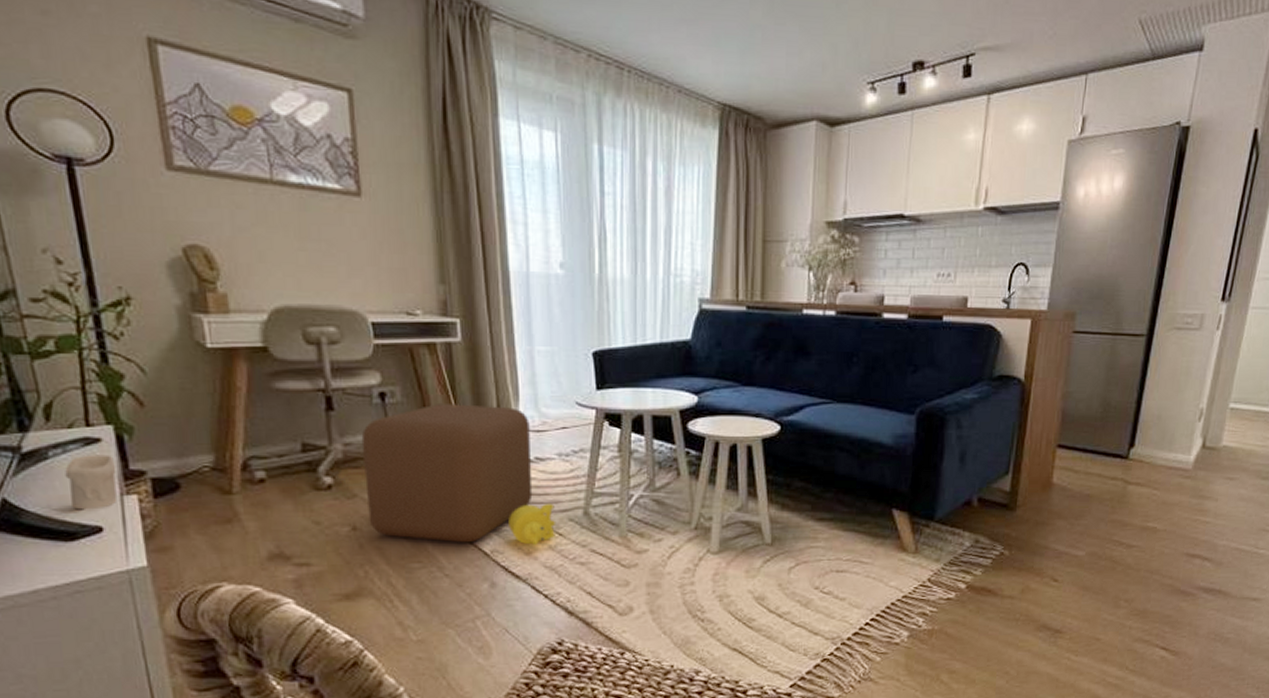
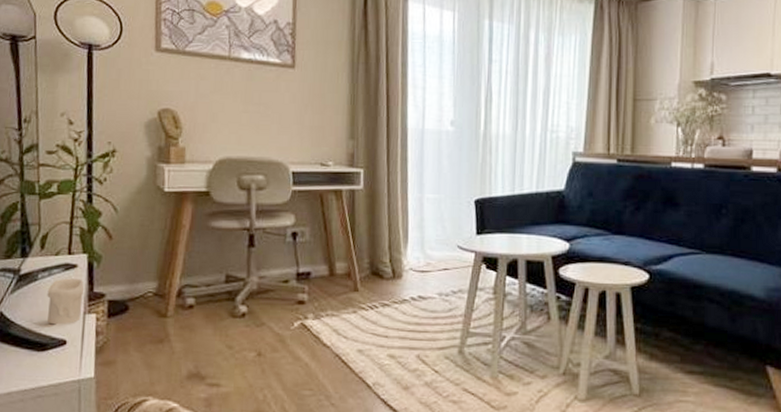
cube: present [361,404,533,543] -> none [272,244,416,375]
dog toy: present [509,503,556,545] -> none [390,340,433,380]

